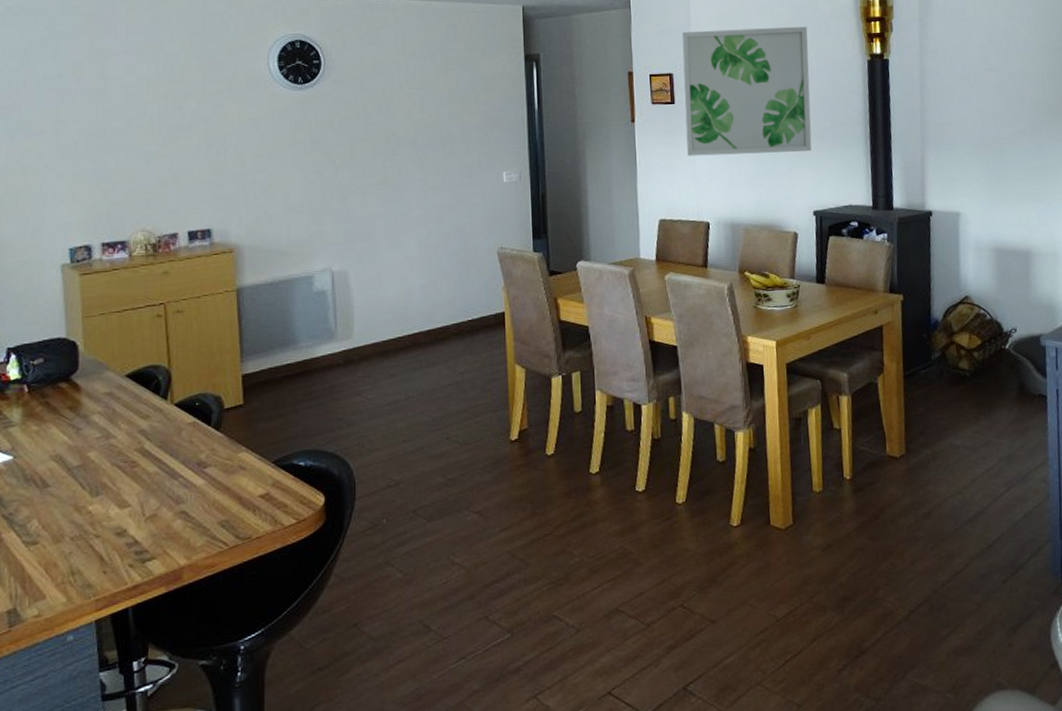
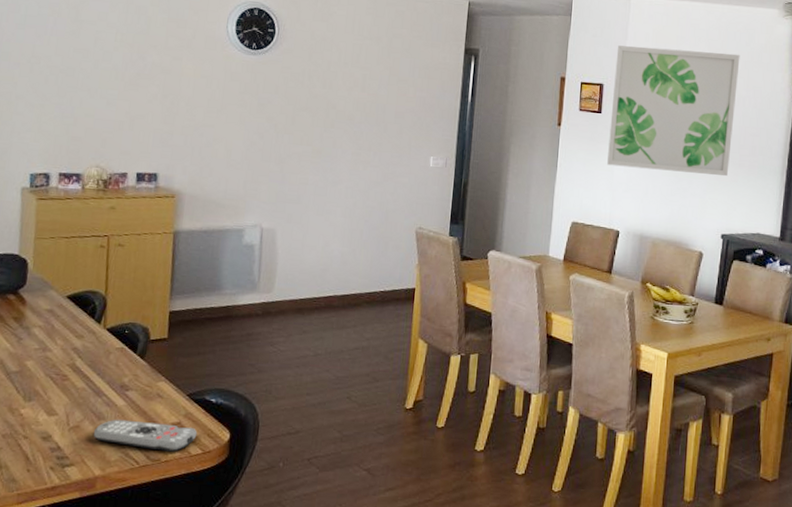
remote control: none [173,496,289,528] -> present [93,419,198,452]

